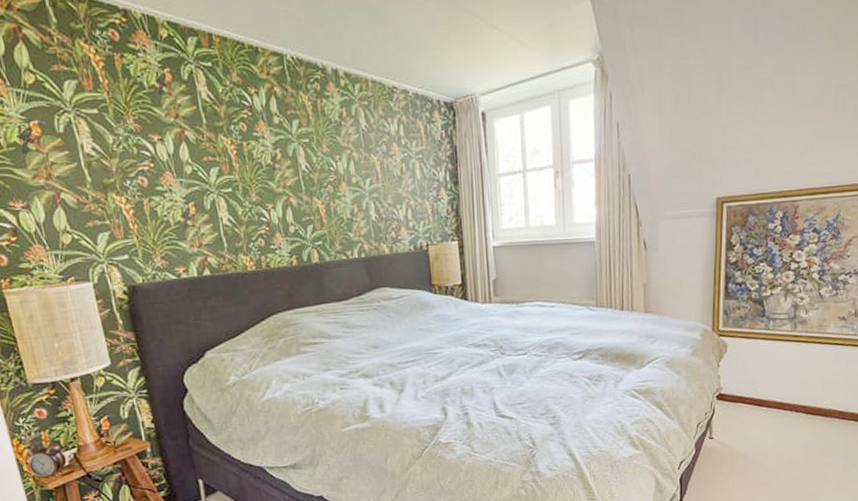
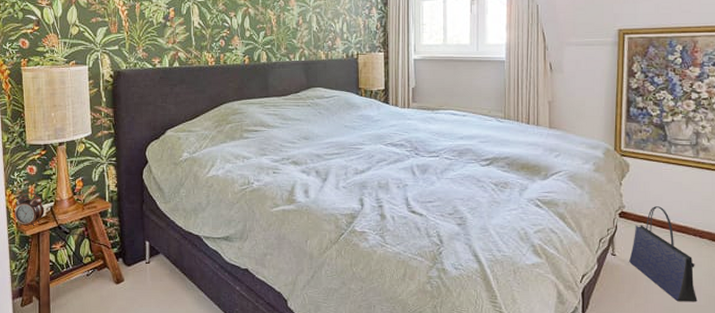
tote bag: none [726,384,792,477] -> present [629,206,698,302]

